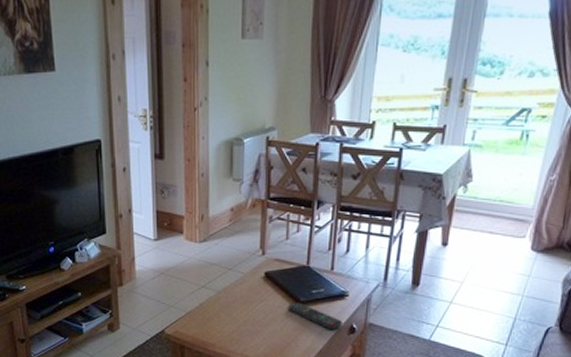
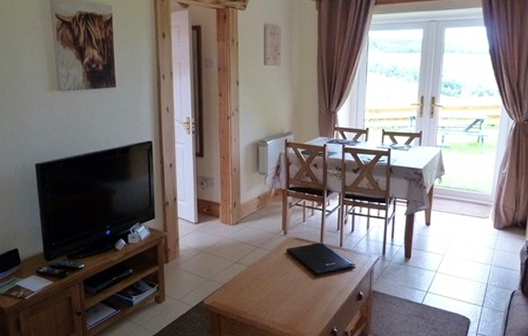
remote control: present [288,302,342,331] -> none [307,274,351,298]

